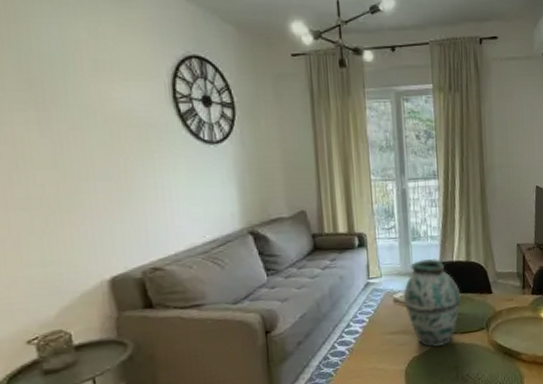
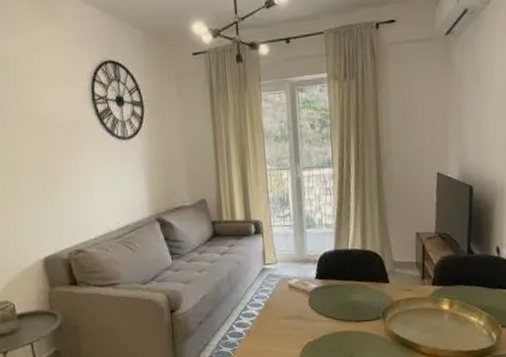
vase: present [402,259,461,348] -> none [297,246,356,334]

